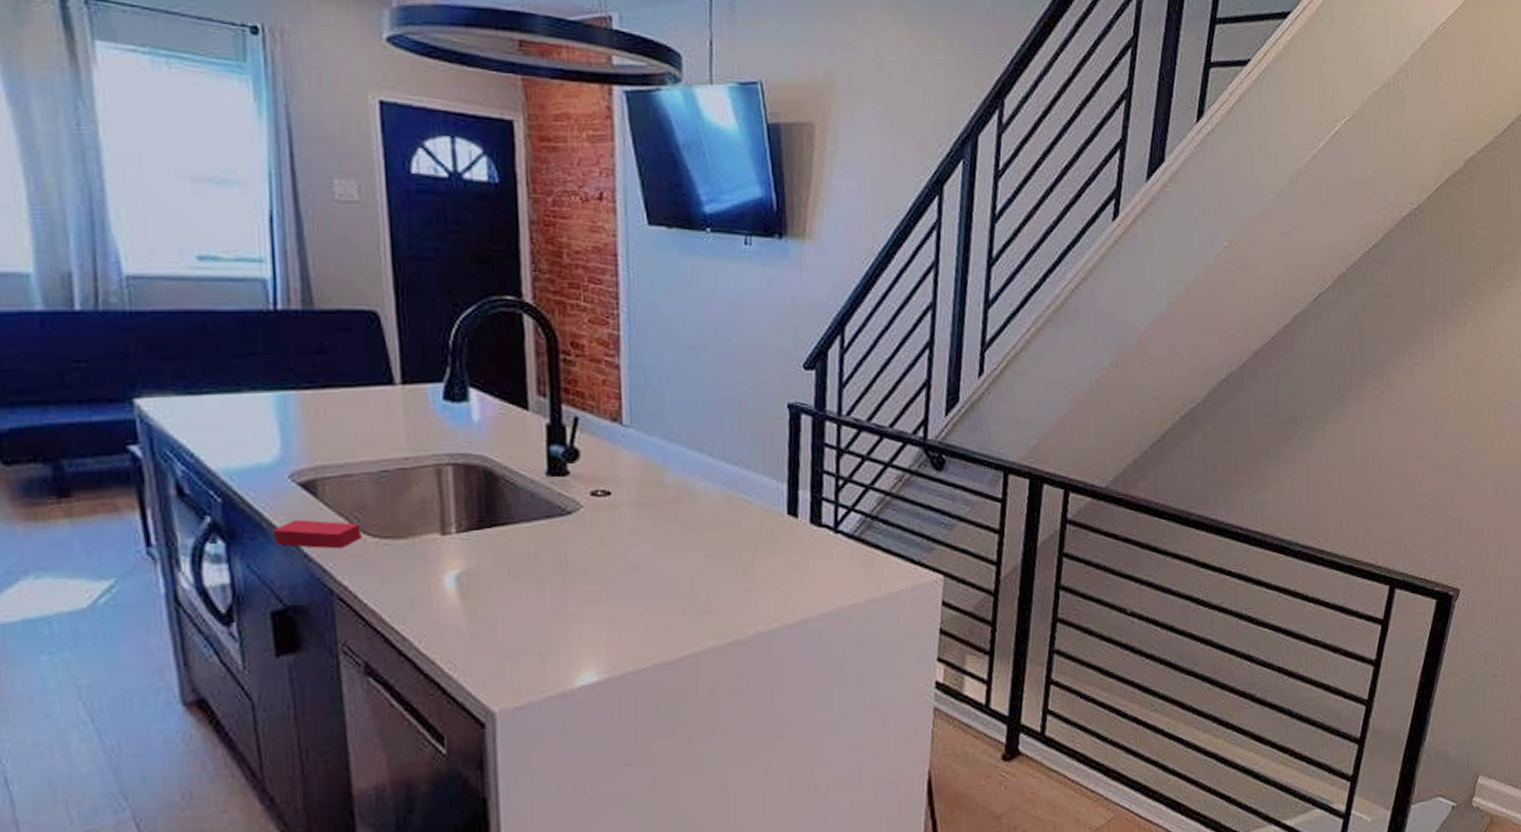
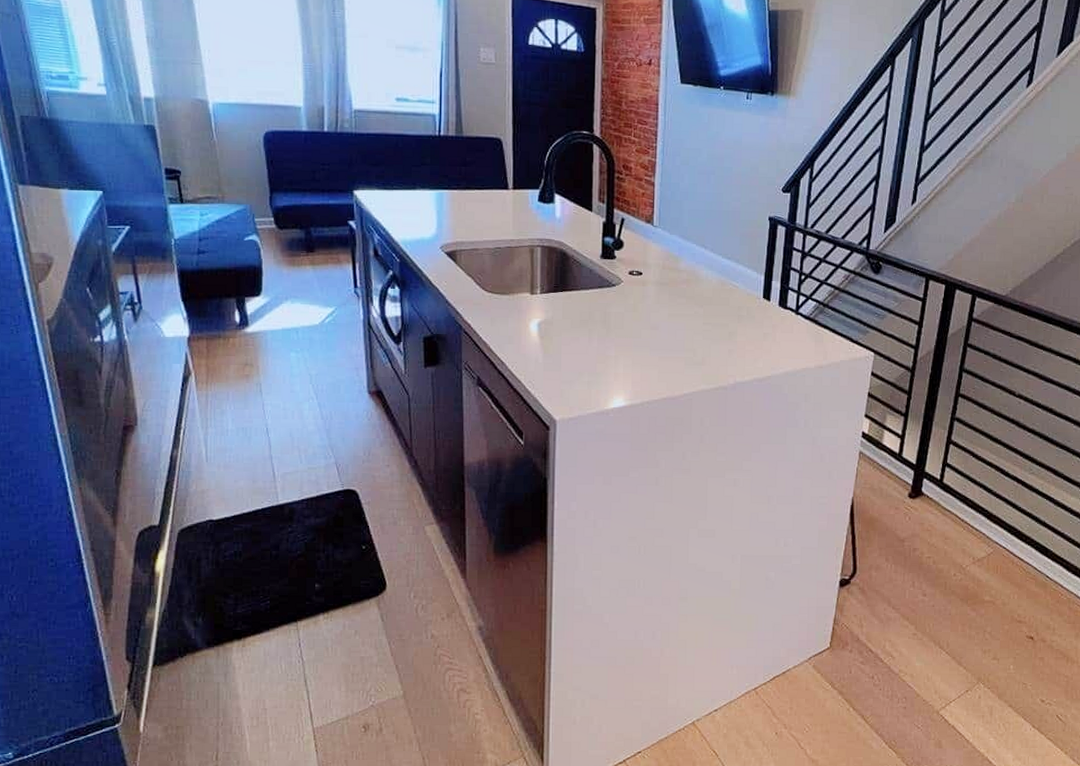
sponge: present [273,519,361,549] -> none [428,277,481,298]

